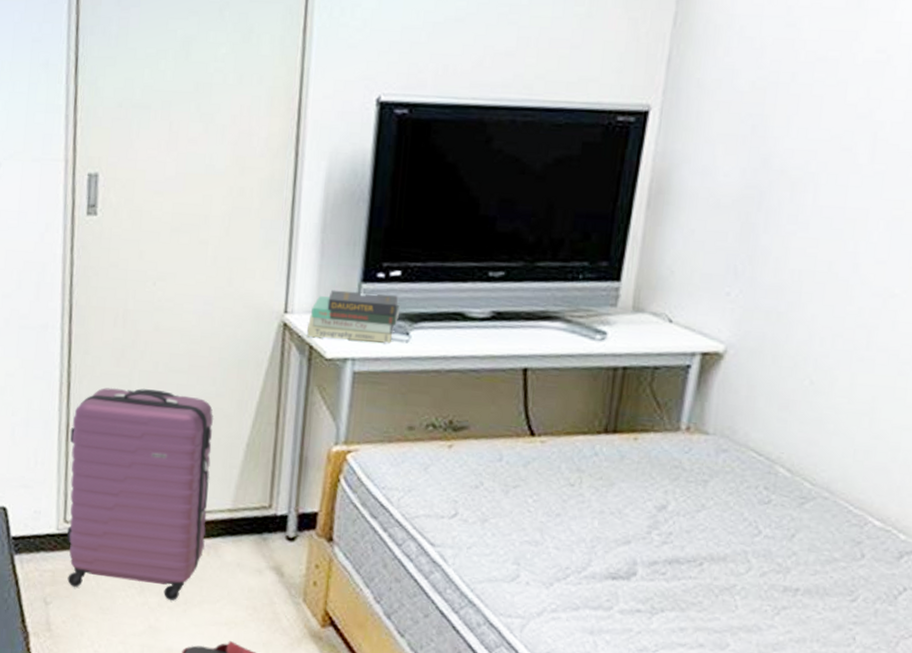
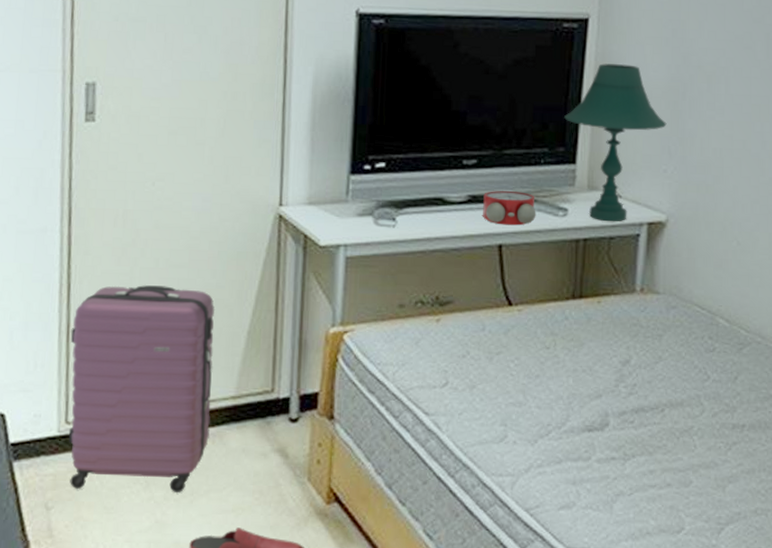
books: present [307,289,401,343] -> none [301,182,387,229]
alarm clock: none [507,307,570,348] -> present [483,190,536,226]
table lamp: none [610,165,735,349] -> present [564,63,667,221]

